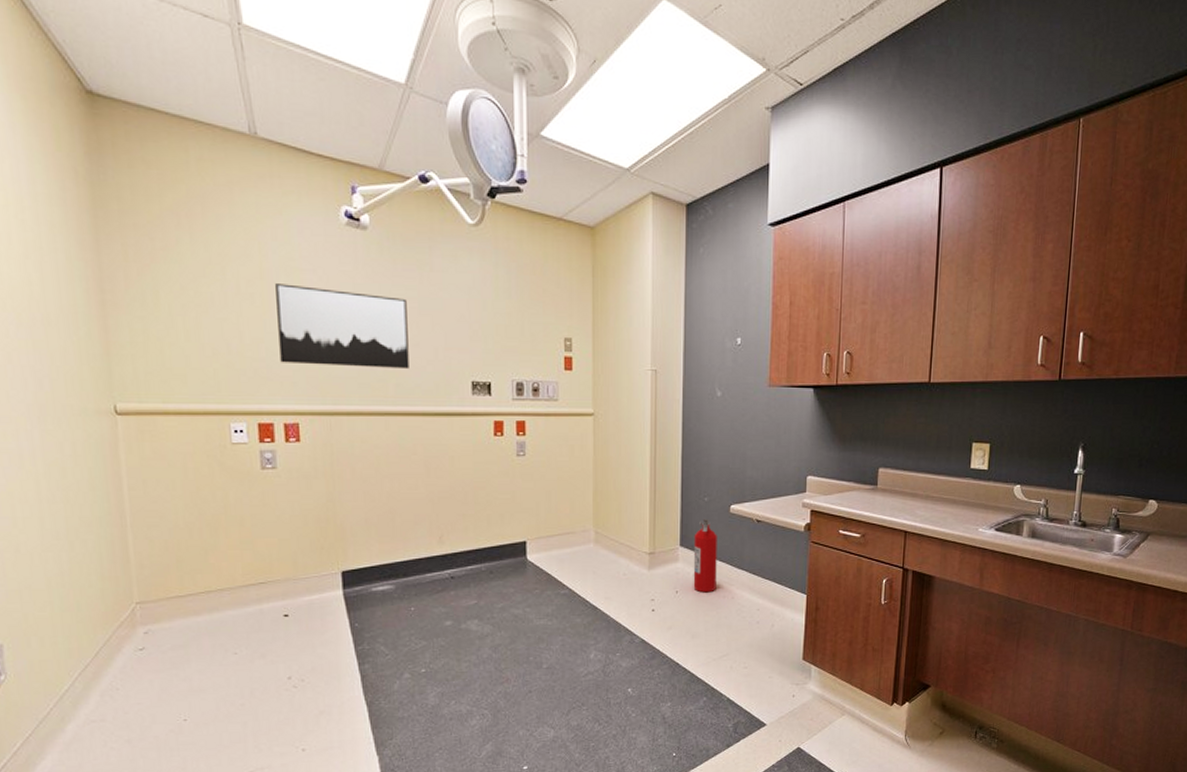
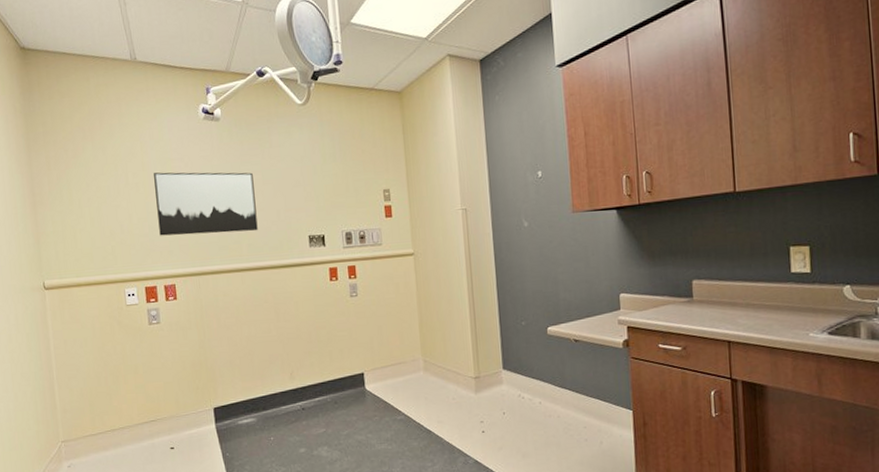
fire extinguisher: present [693,518,717,593] -> none [515,341,542,413]

